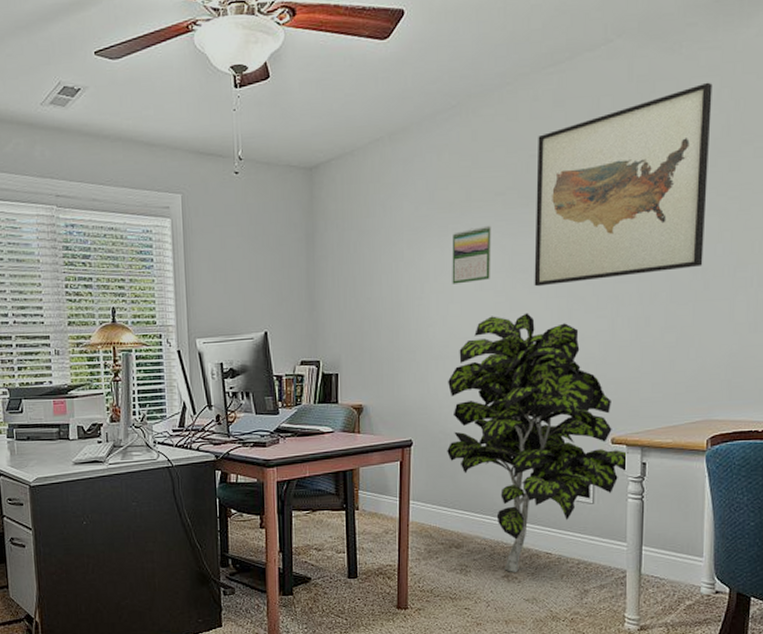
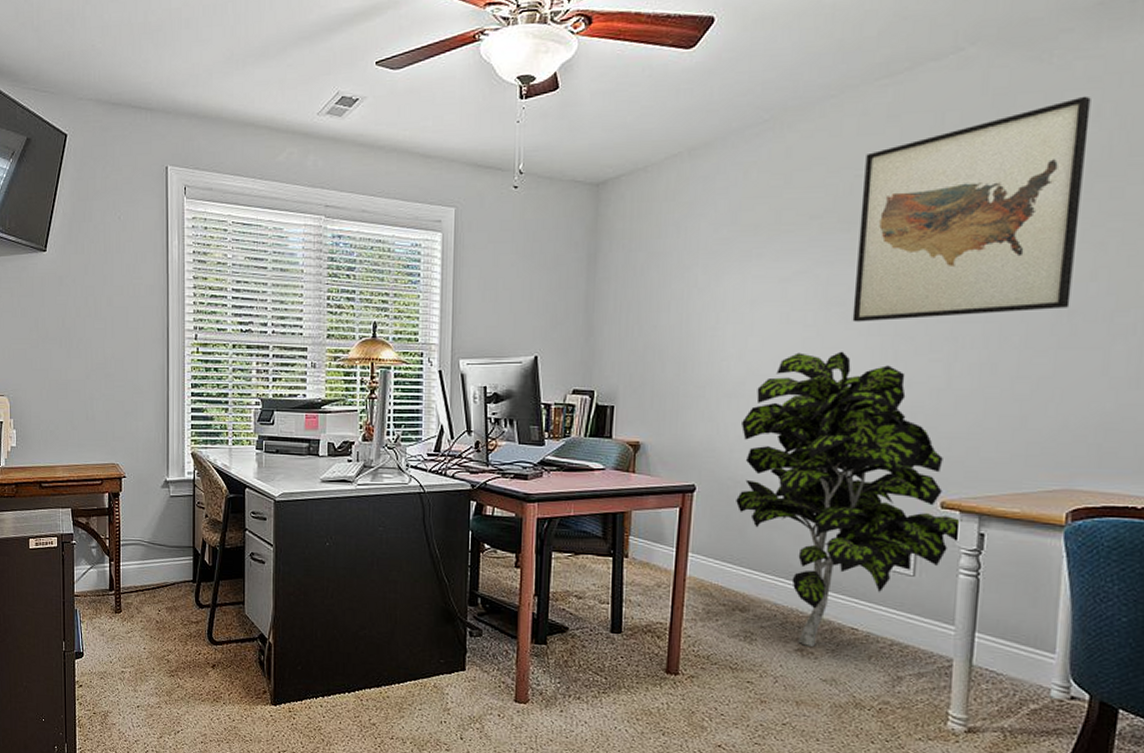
calendar: present [452,225,491,284] -> none [753,251,804,315]

